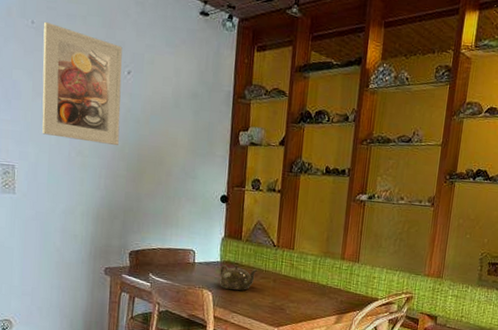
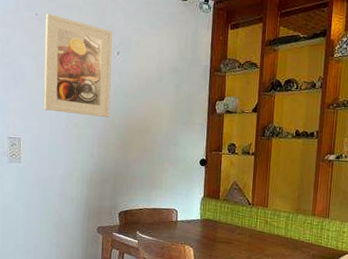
teapot: present [219,264,257,291] -> none [199,221,234,246]

